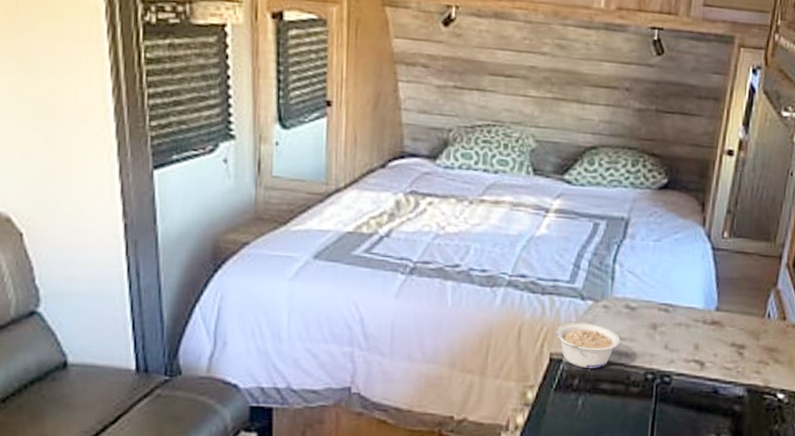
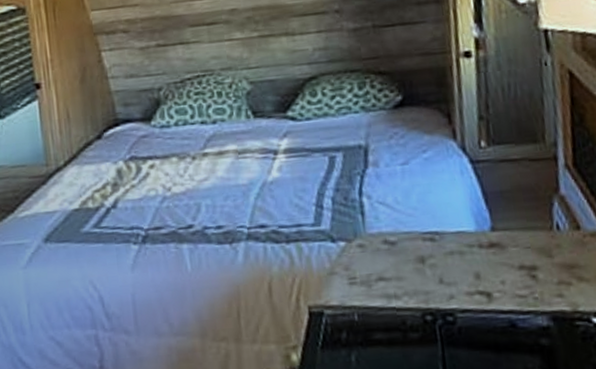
legume: present [556,322,620,368] -> none [310,266,386,319]

